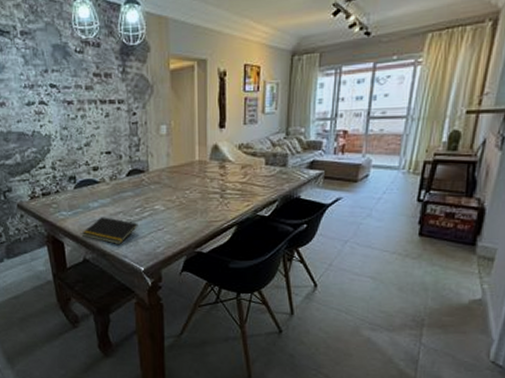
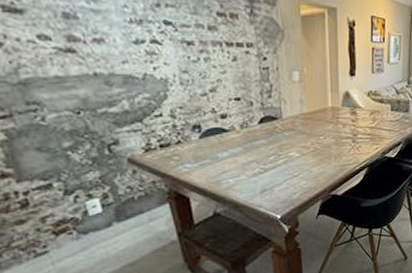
notepad: present [81,217,138,245] -> none [210,167,273,195]

